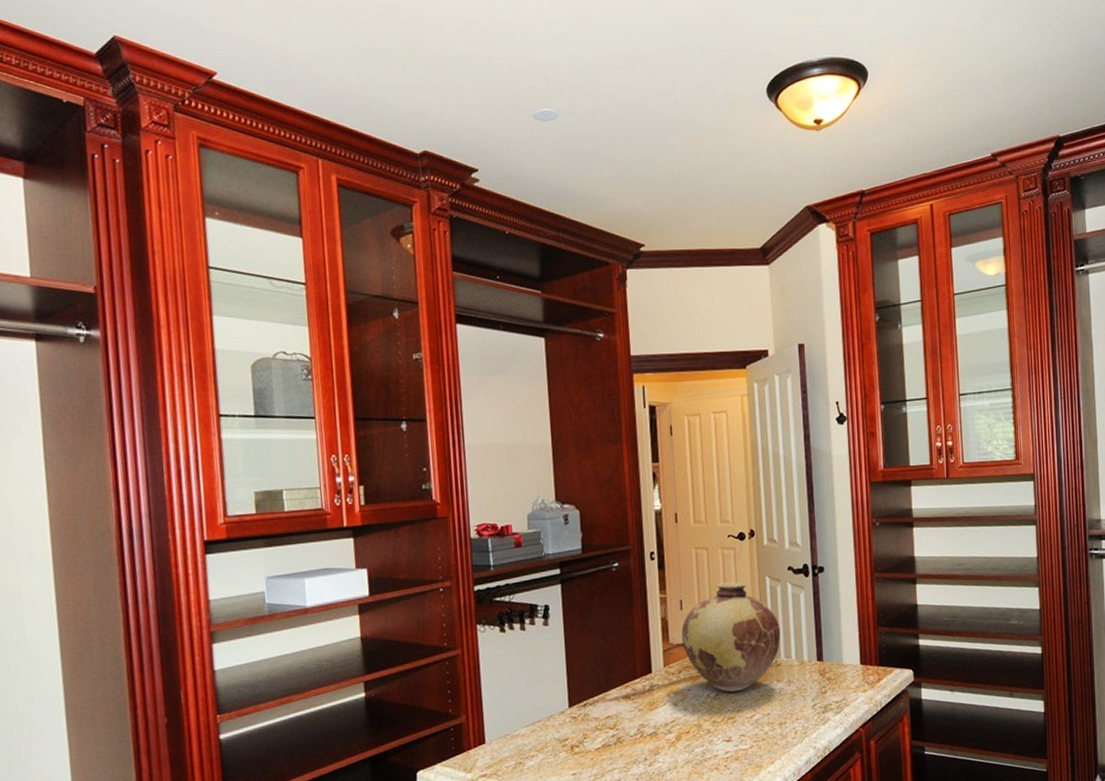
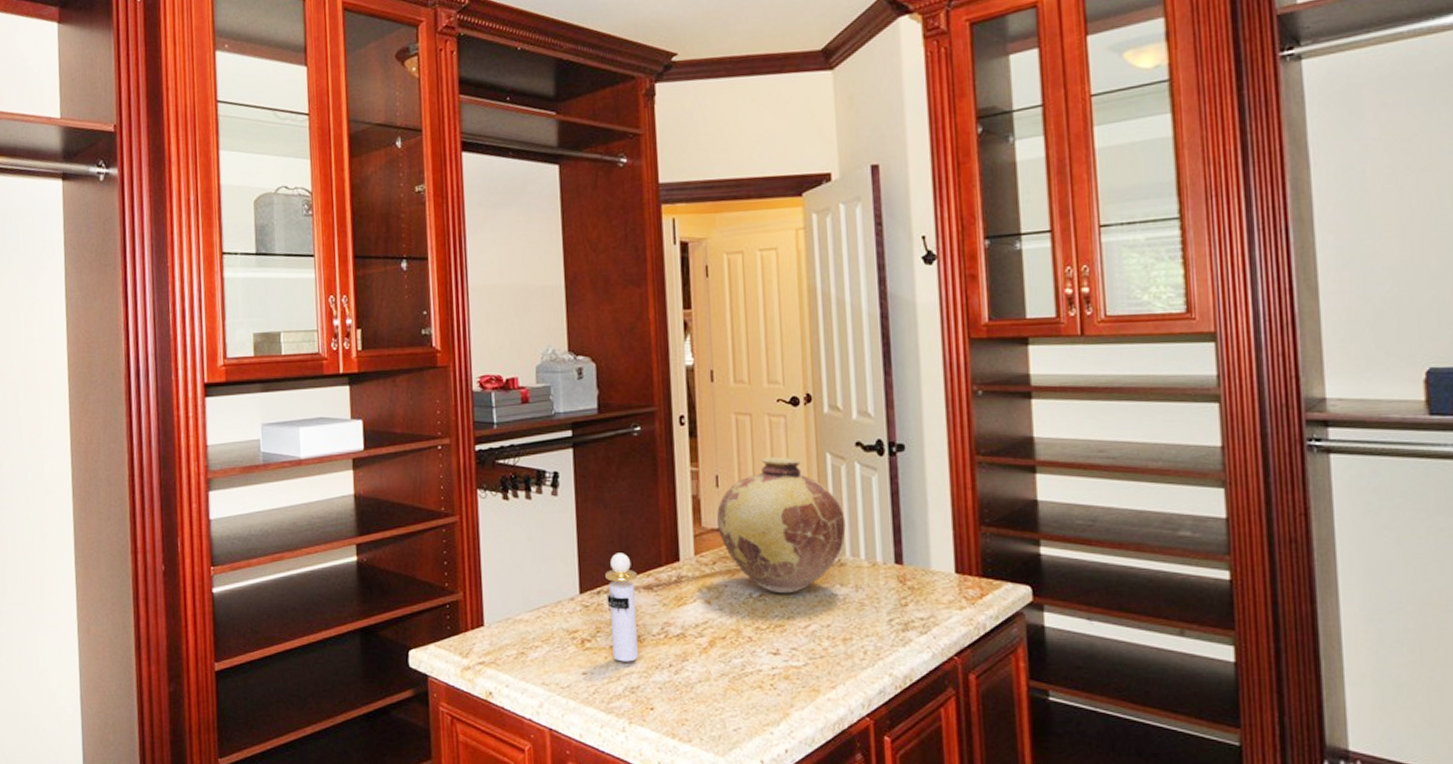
perfume bottle: none [590,670,619,761] -> present [605,553,638,662]

